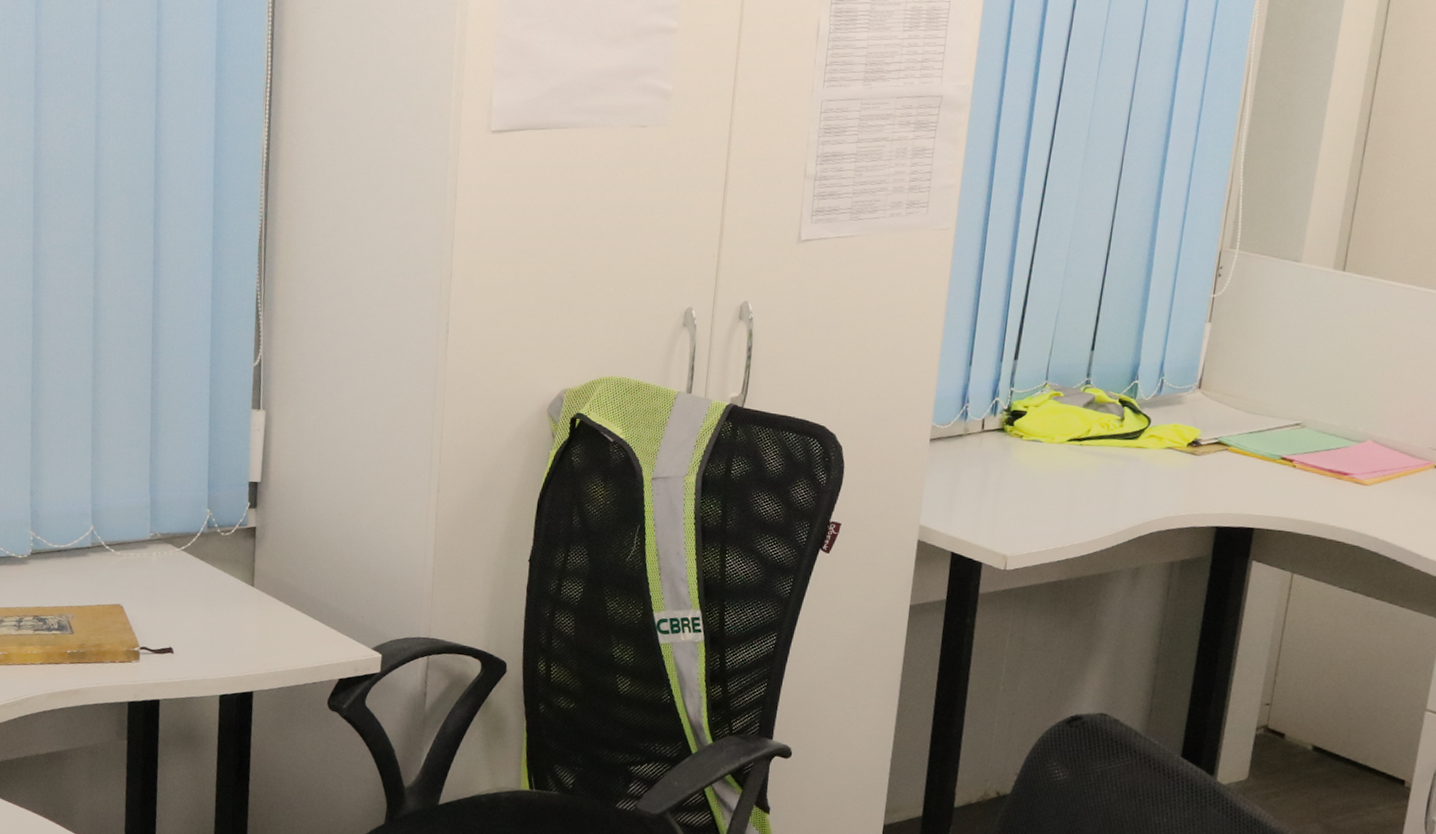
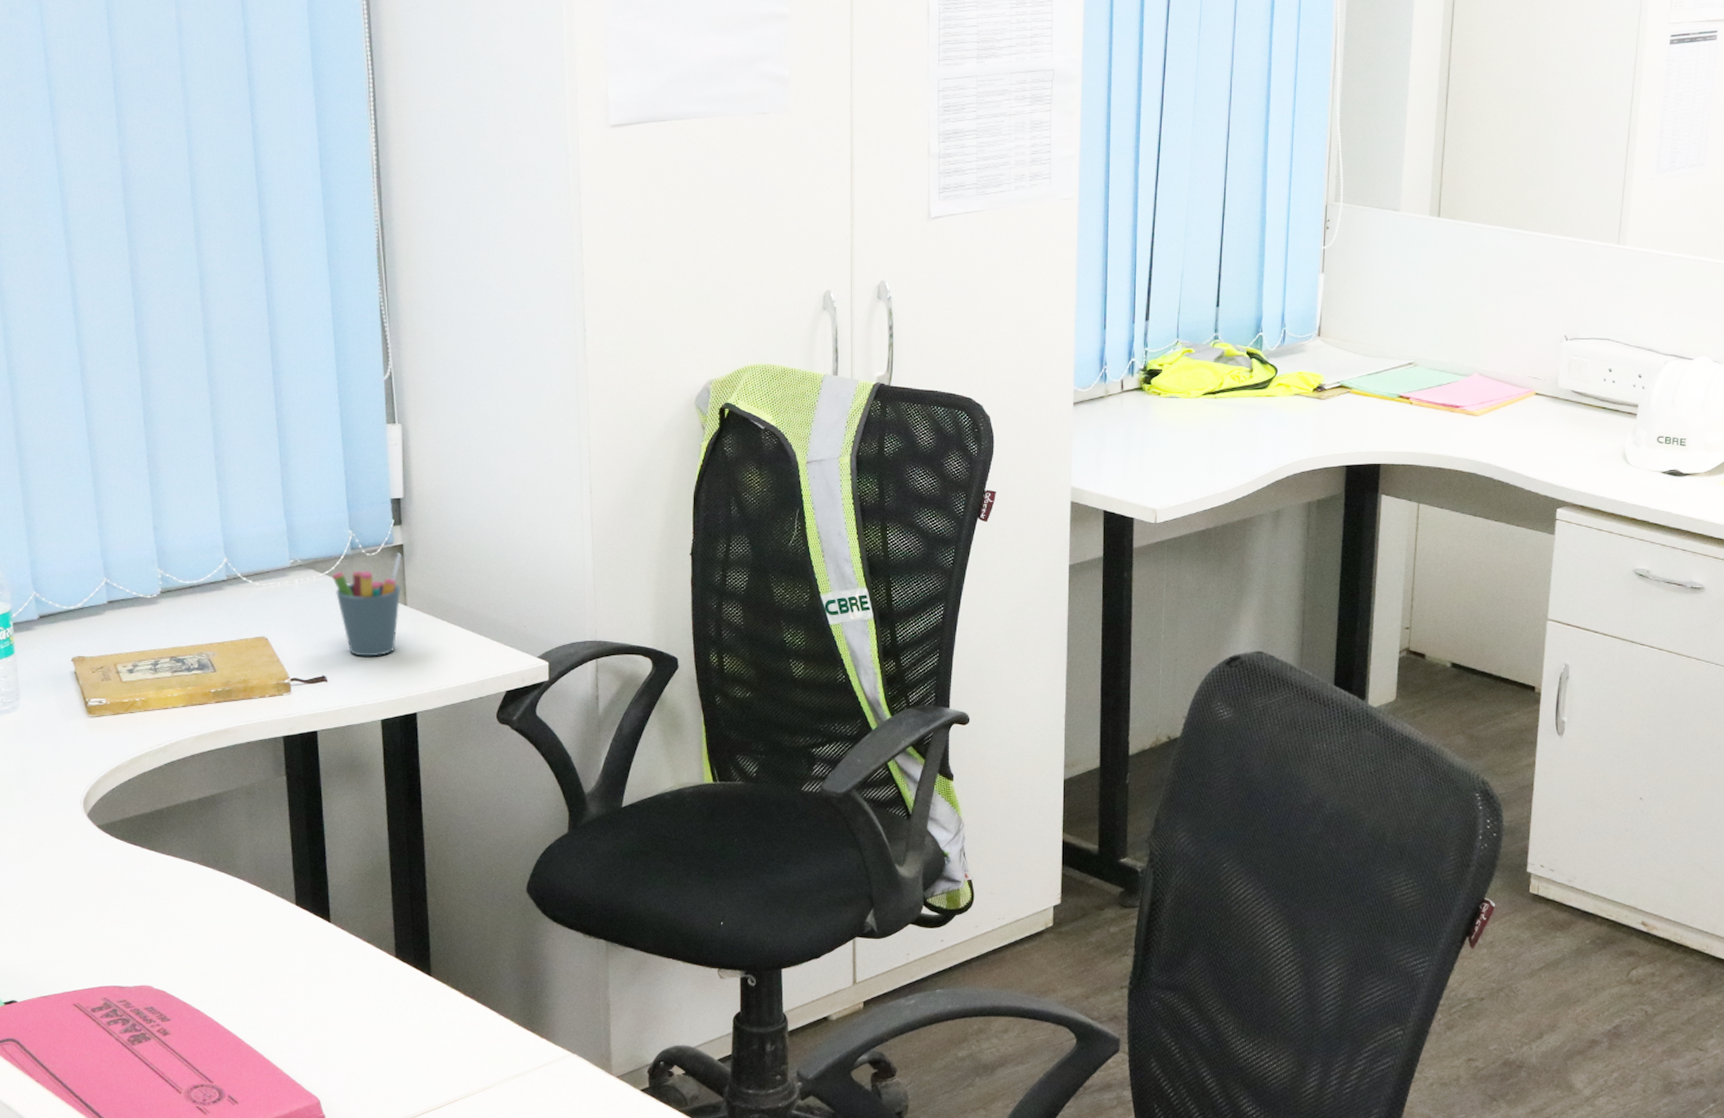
pen holder: none [187,535,254,633] -> present [332,553,402,657]

